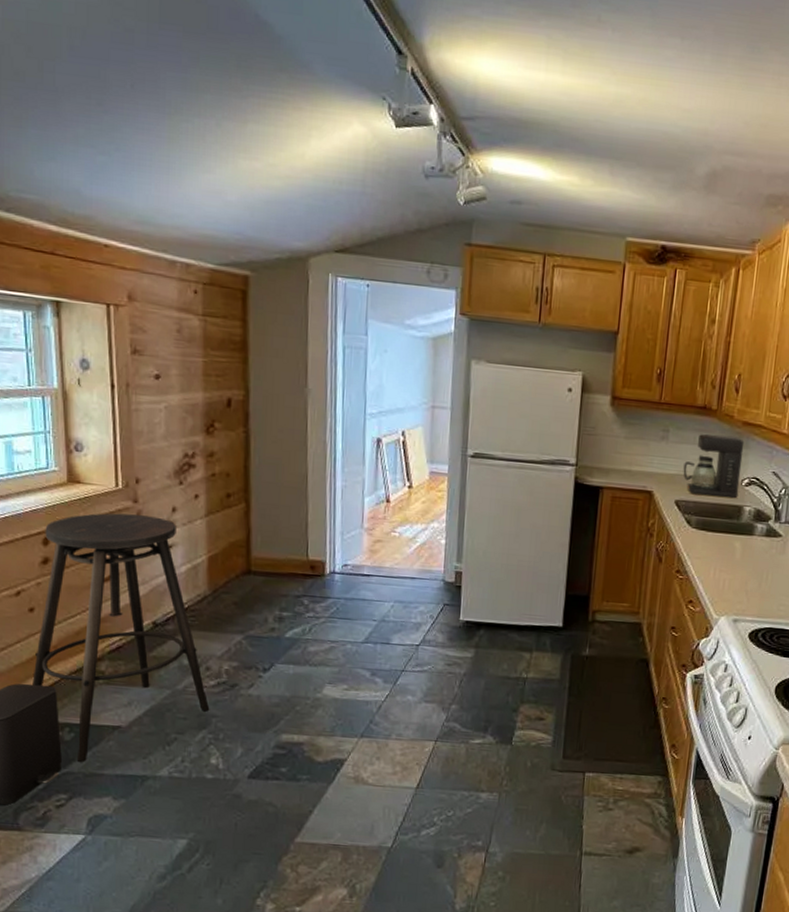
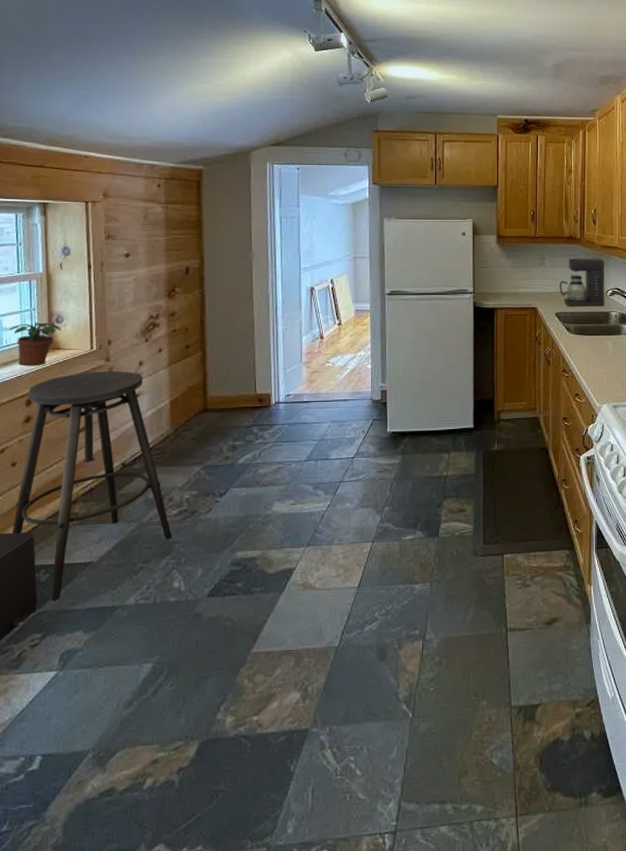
potted plant: none [20,448,81,499] -> present [9,322,61,365]

